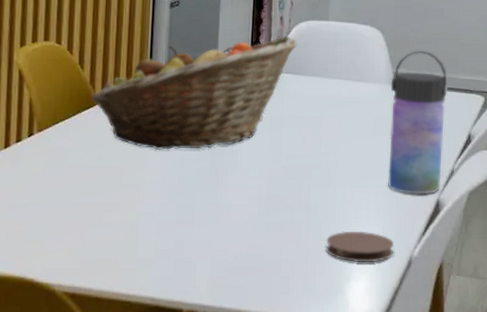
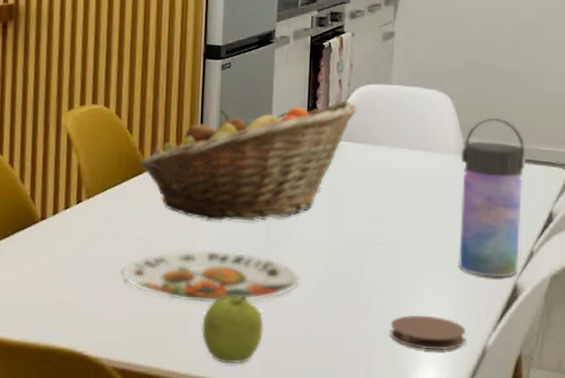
plate: none [72,177,243,228] -> present [121,249,300,303]
fruit: none [150,220,209,284] -> present [202,296,264,364]

